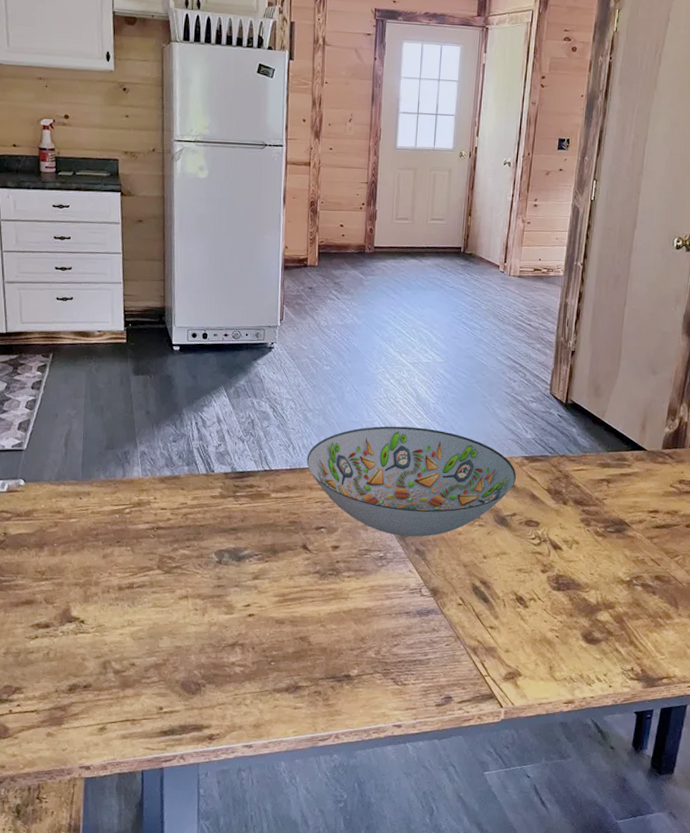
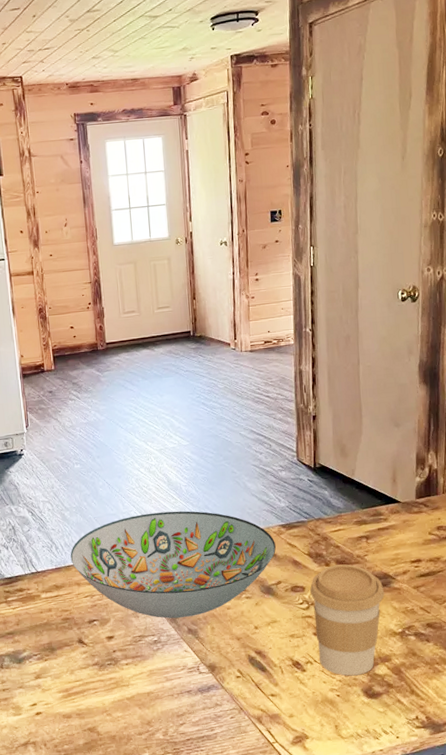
coffee cup: none [543,504,618,619] -> present [310,564,385,676]

